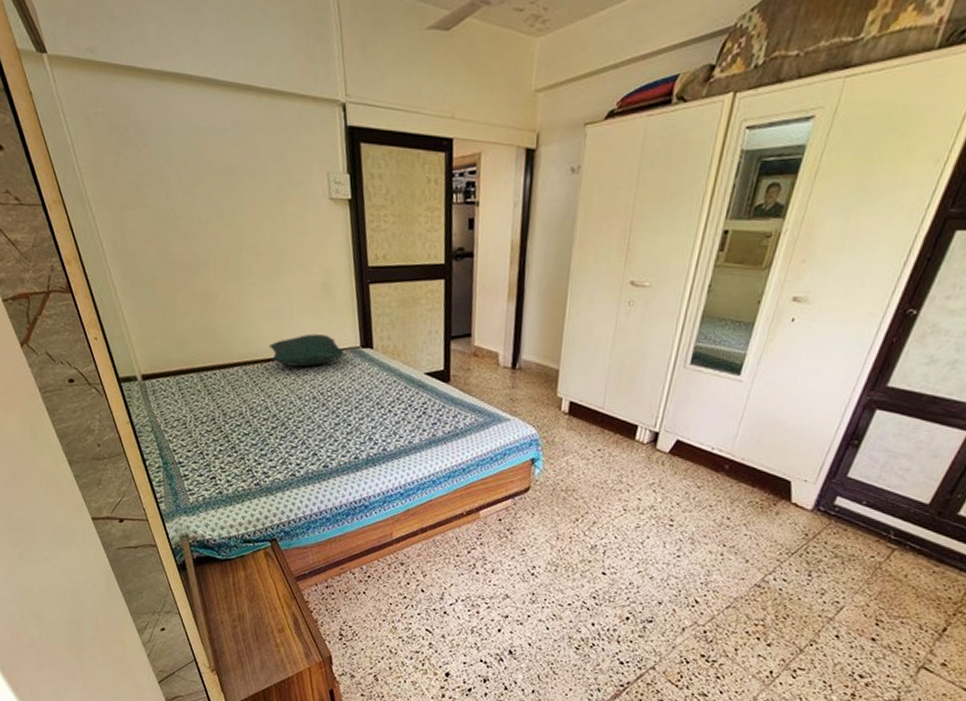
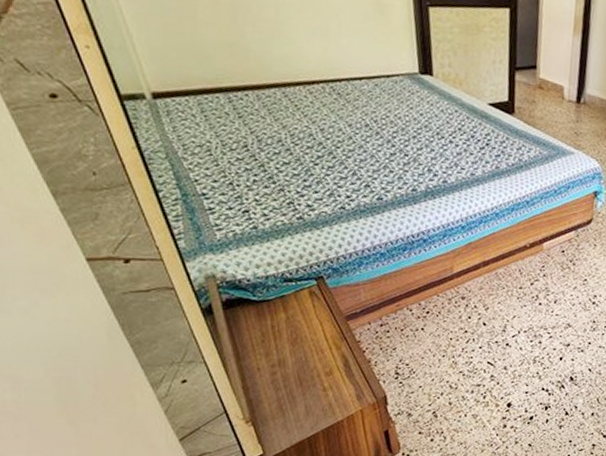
pillow: present [269,334,344,367] -> none [313,56,401,92]

